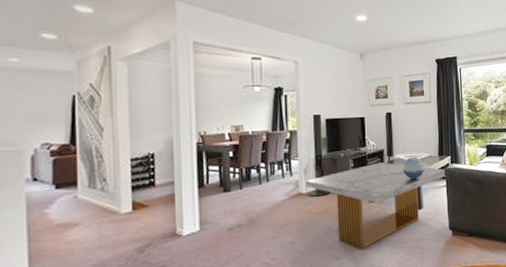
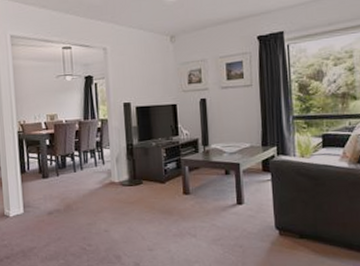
coffee table: present [305,162,446,251] -> none [117,152,271,245]
decorative sphere: present [402,157,424,180] -> none [219,147,245,172]

